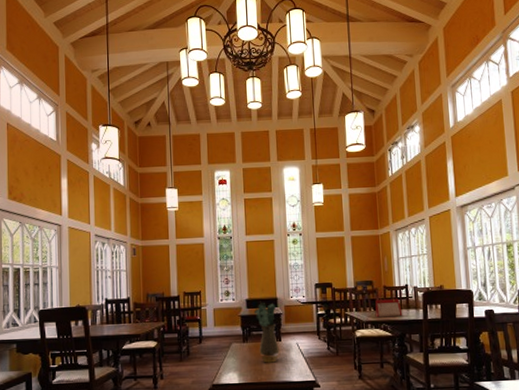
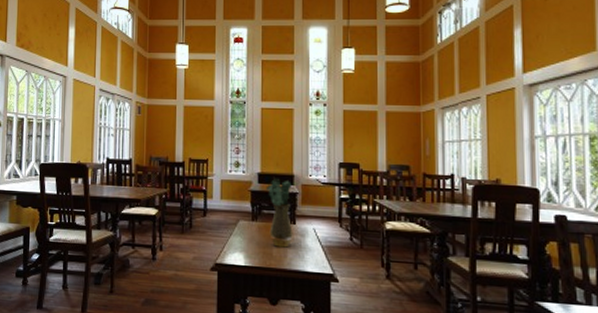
handbag: present [375,288,403,318] -> none [410,176,445,212]

